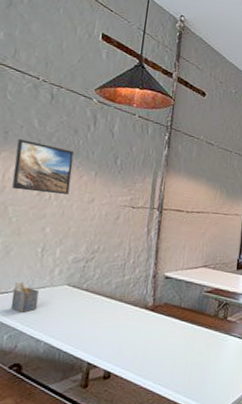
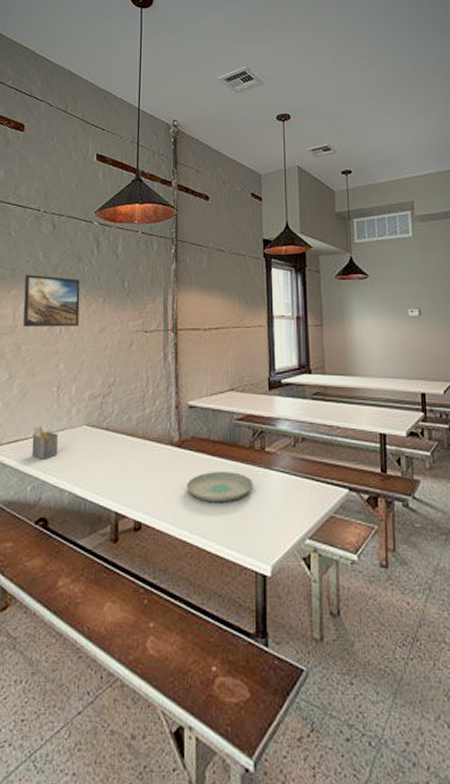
plate: none [154,334,213,359] -> present [186,472,253,501]

